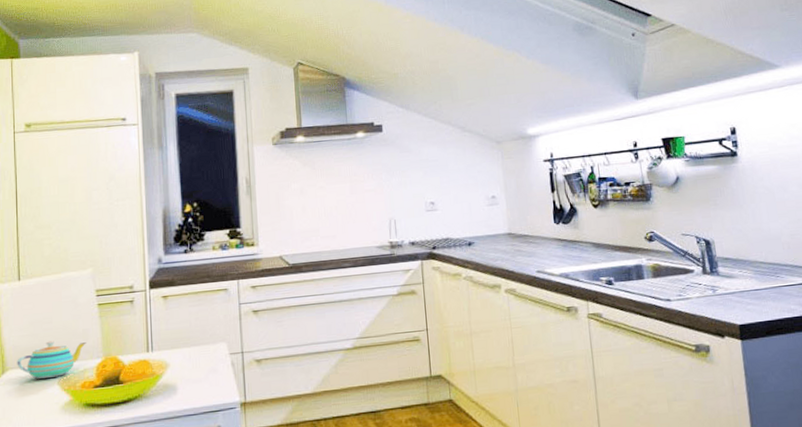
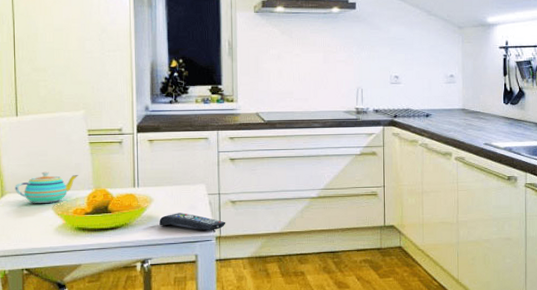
remote control: none [176,377,252,397] -> present [159,213,226,231]

